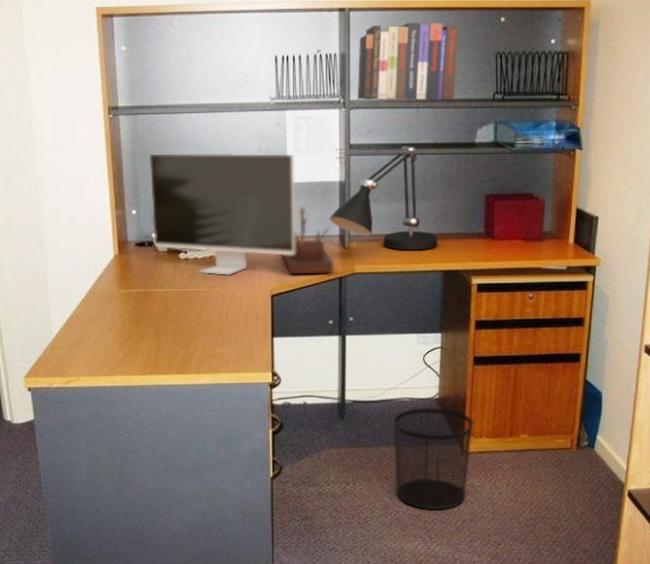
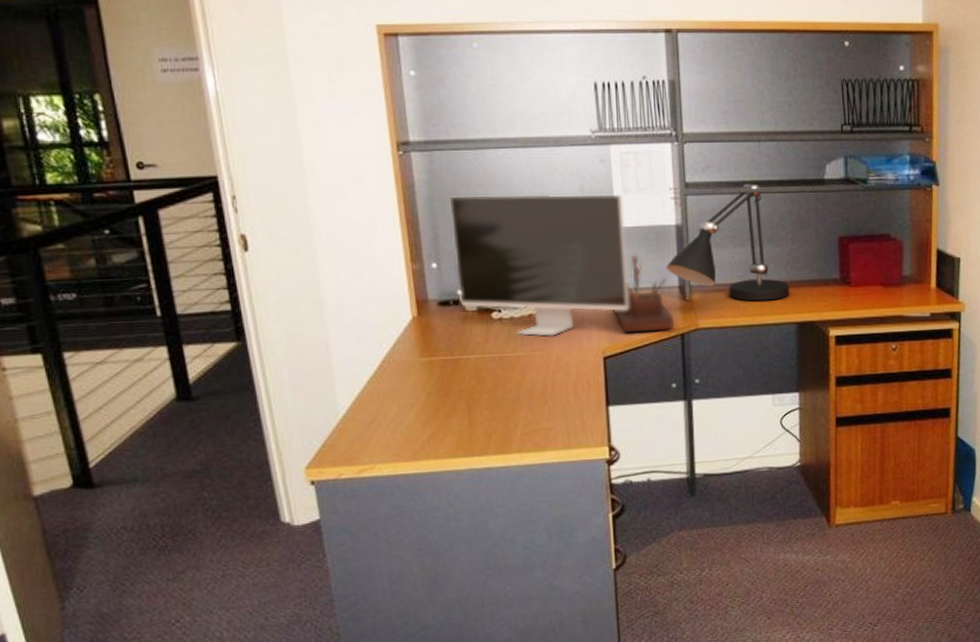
books: present [358,22,459,101] -> none [689,45,800,133]
waste bin: present [393,407,474,511] -> none [750,476,840,594]

